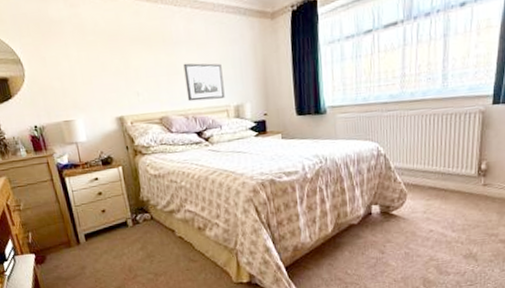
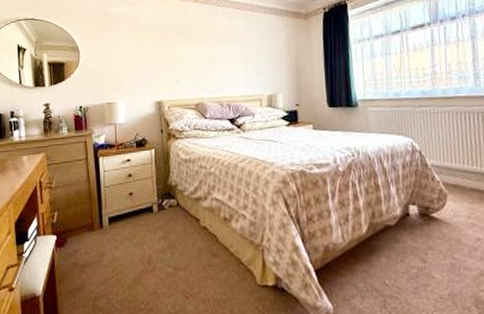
wall art: present [183,63,225,102] -> none [222,55,259,90]

